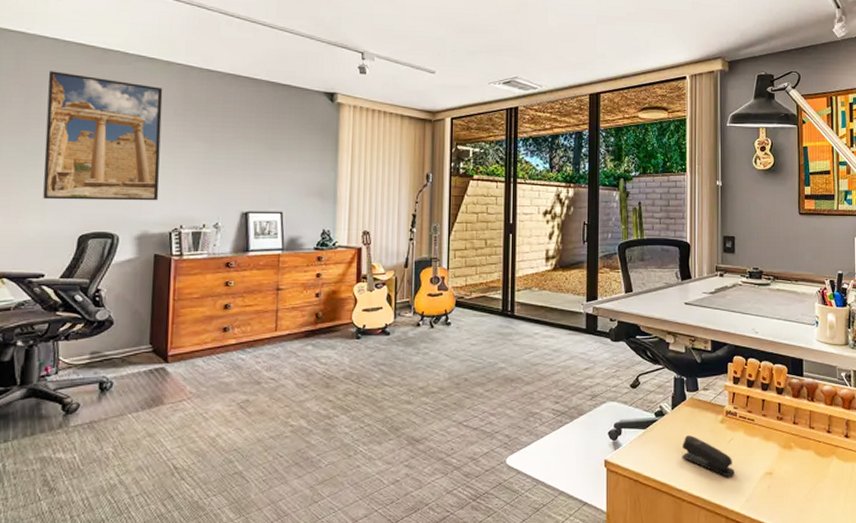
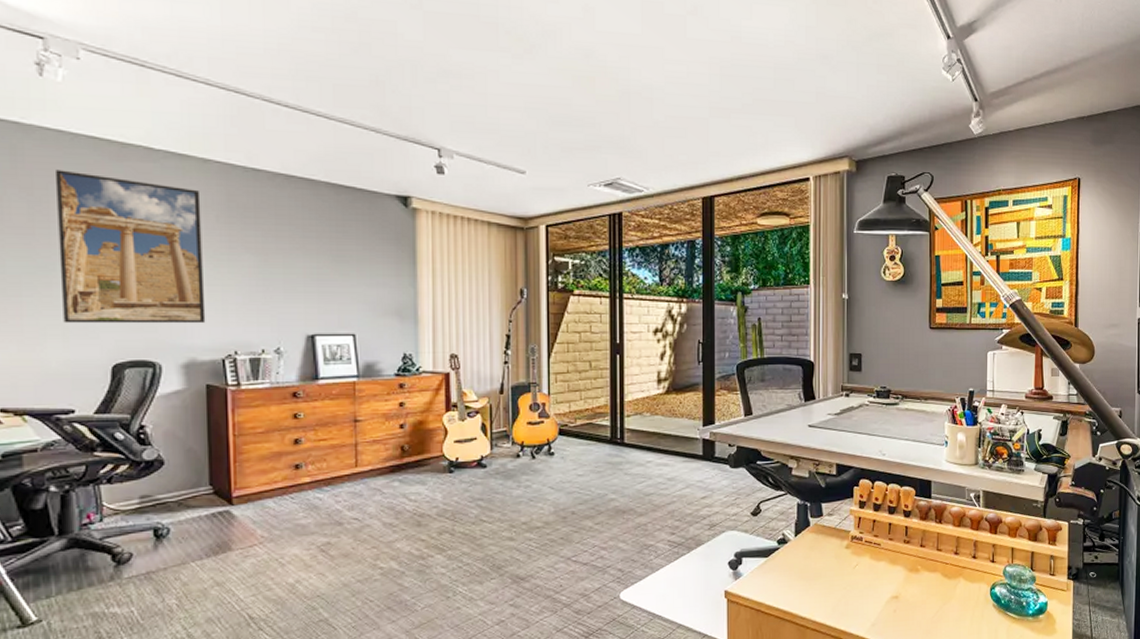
stapler: present [681,435,735,476] -> none [805,562,860,602]

